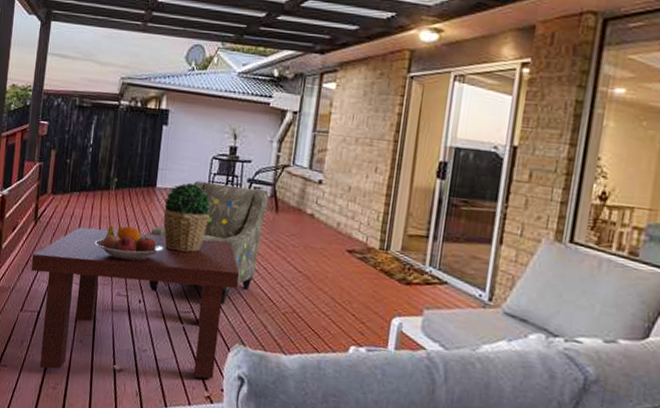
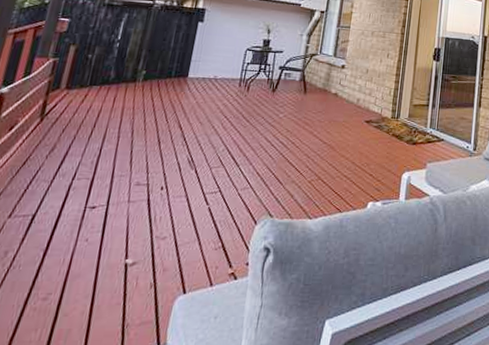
coffee table: present [30,227,240,379] -> none [27,120,269,278]
fruit bowl: present [94,225,165,261] -> none [113,115,194,149]
armchair: present [148,180,268,305] -> none [173,70,298,181]
potted plant: present [163,183,211,252] -> none [193,72,243,135]

